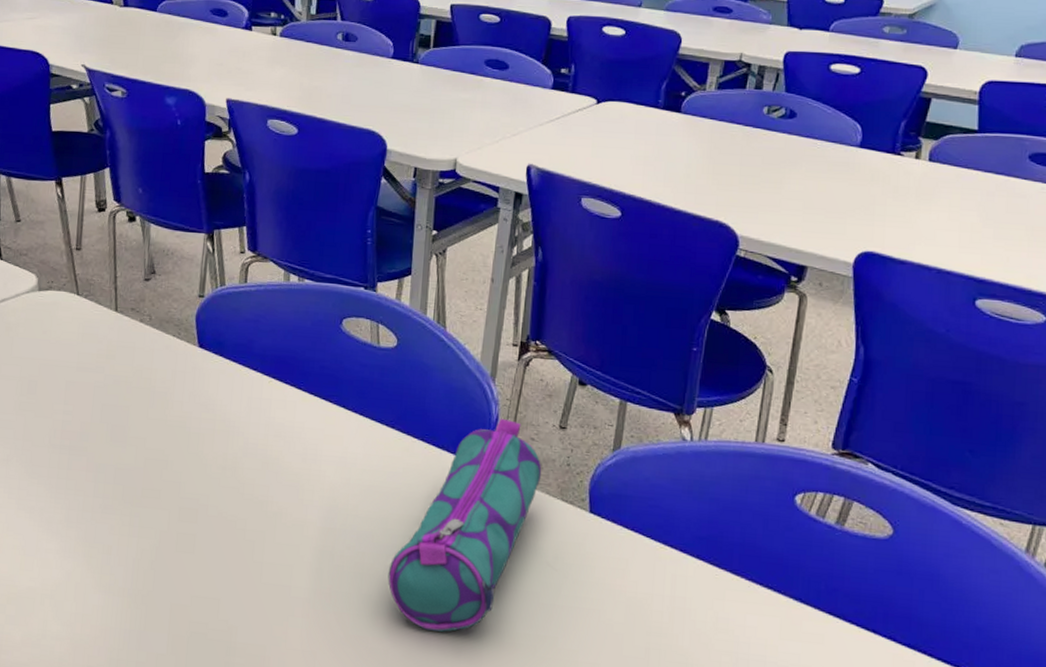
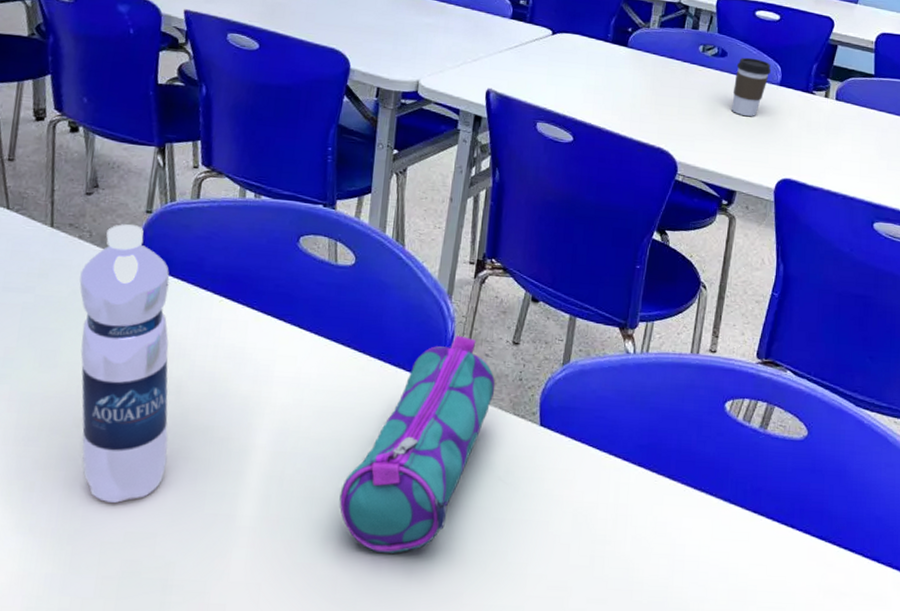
water bottle: none [142,308,227,569] -> present [79,224,170,503]
coffee cup: none [802,117,850,183] -> present [732,57,772,116]

